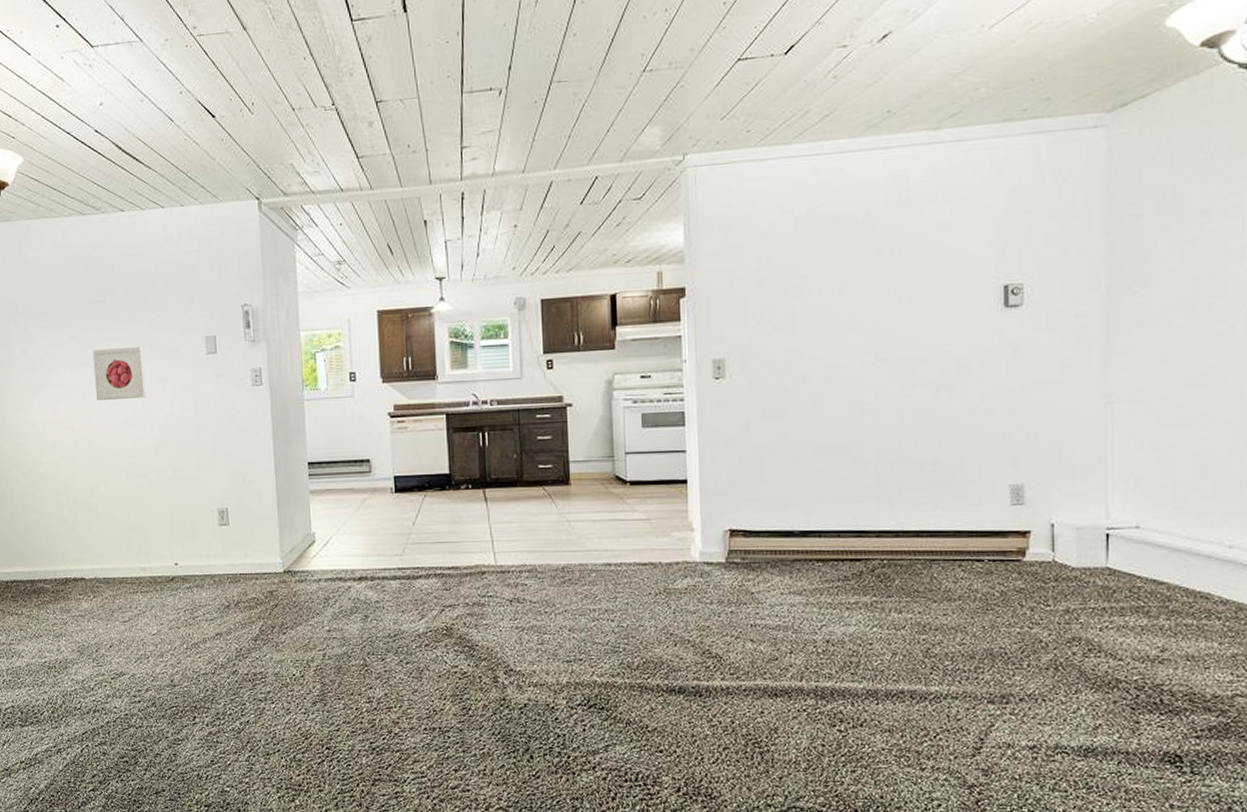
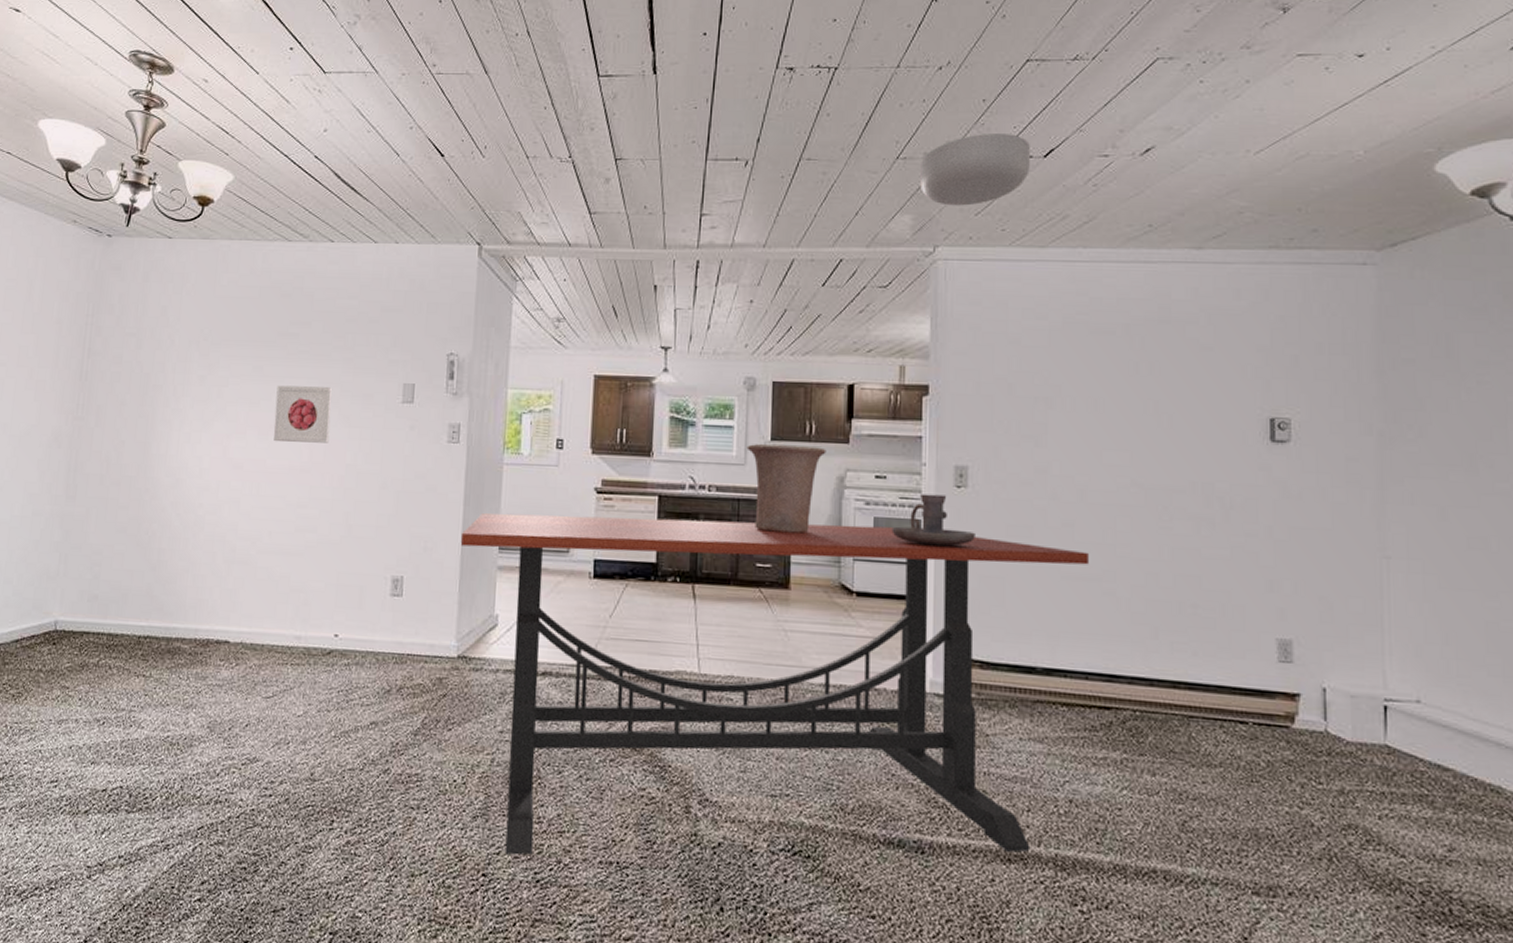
dining table: none [273,421,838,730] -> present [460,513,1088,856]
vase: none [522,355,595,436] -> present [746,444,826,534]
candle holder: none [658,387,734,434] -> present [891,494,975,547]
ceiling light: none [666,34,771,113] -> present [920,134,1030,206]

